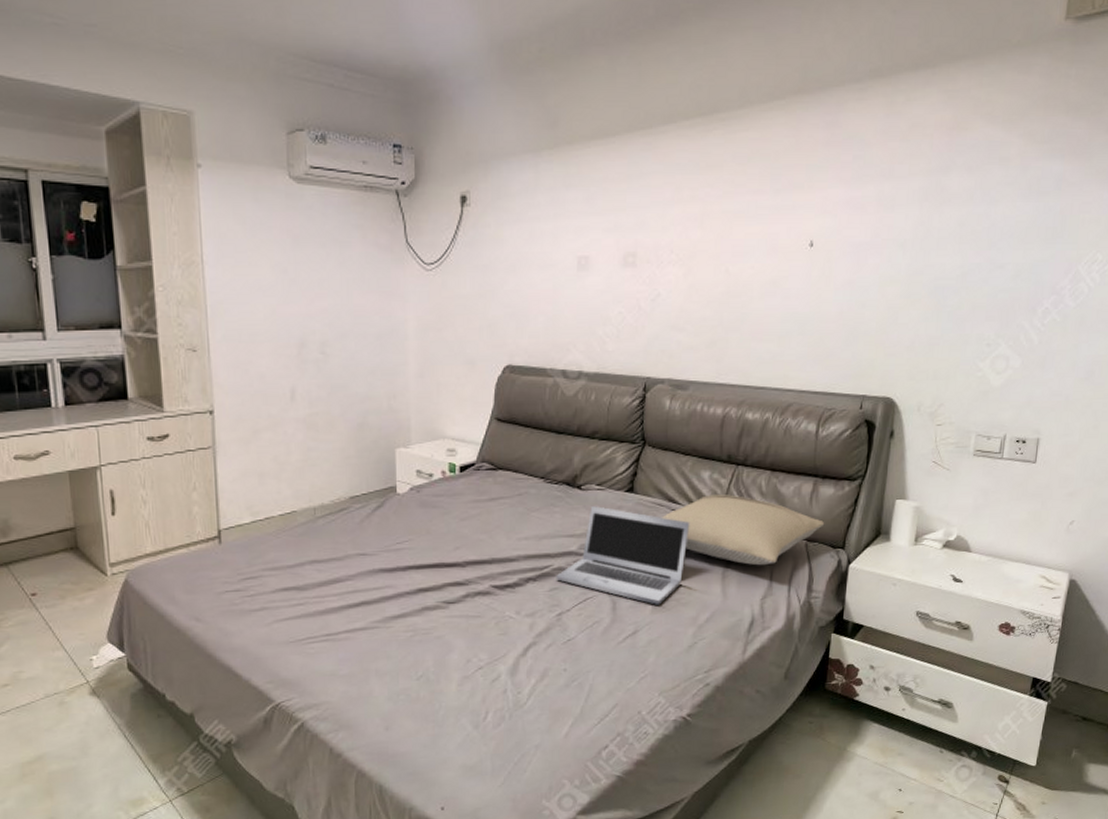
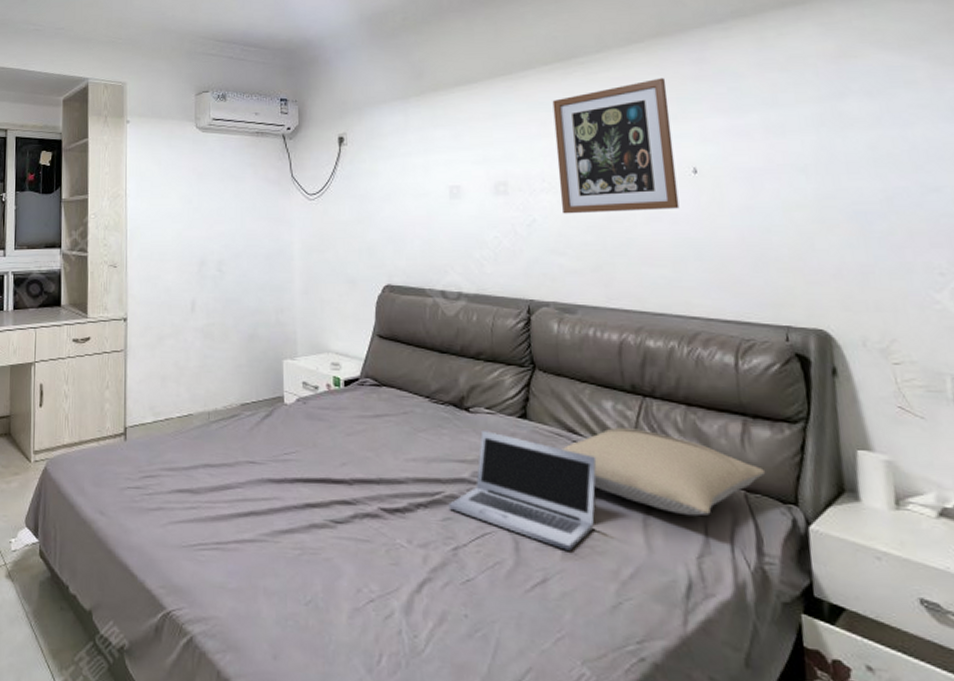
wall art: none [686,141,800,288] -> present [552,77,680,214]

